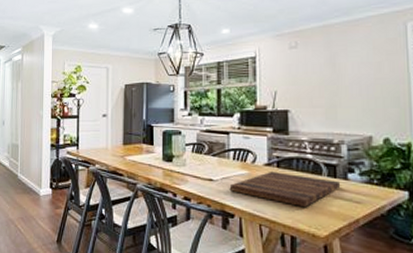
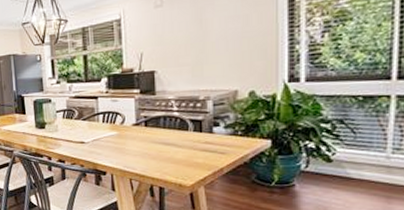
cutting board: present [229,171,341,207] -> none [100,130,206,161]

